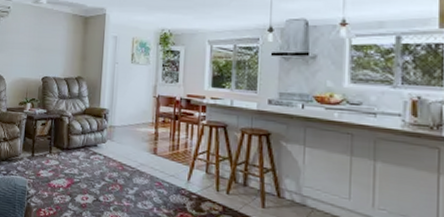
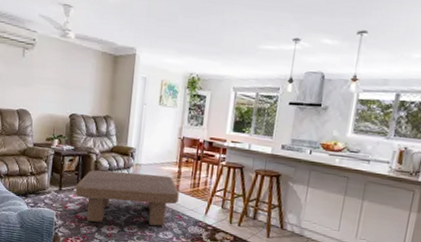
coffee table: none [47,133,157,195] -> present [75,170,179,227]

